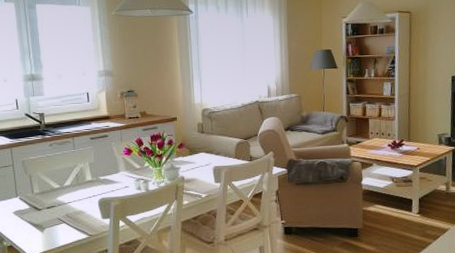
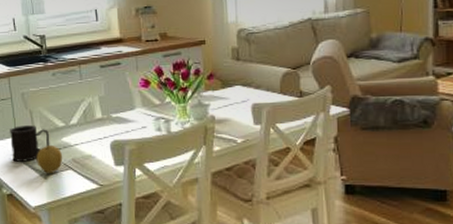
mug: none [10,187,47,219] -> present [9,125,50,162]
fruit: none [34,203,58,227] -> present [36,144,63,173]

